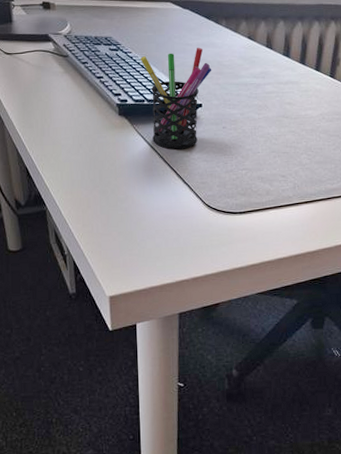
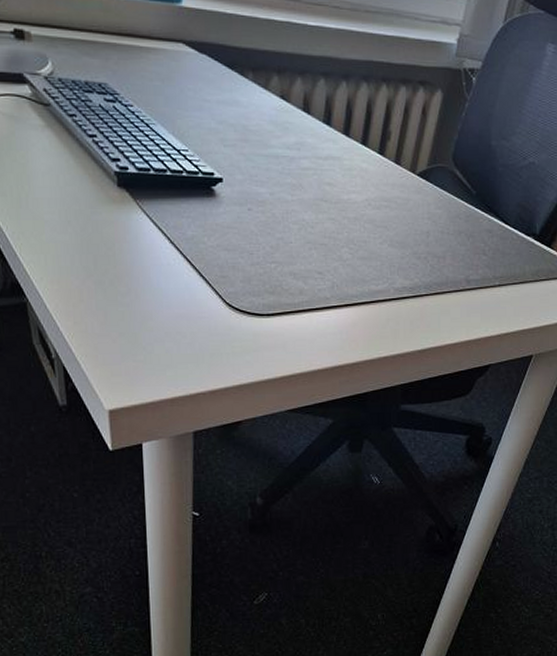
pen holder: present [140,47,212,150] -> none [144,105,236,234]

